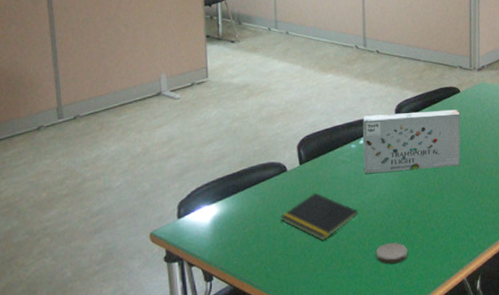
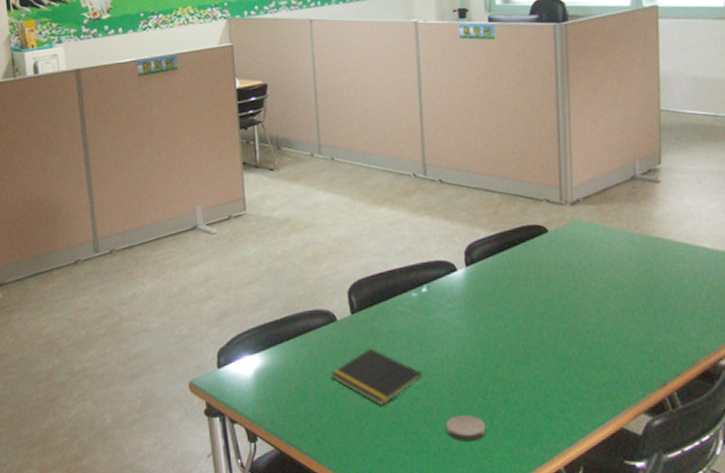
toy set box: present [362,109,461,173] -> none [425,253,551,328]

